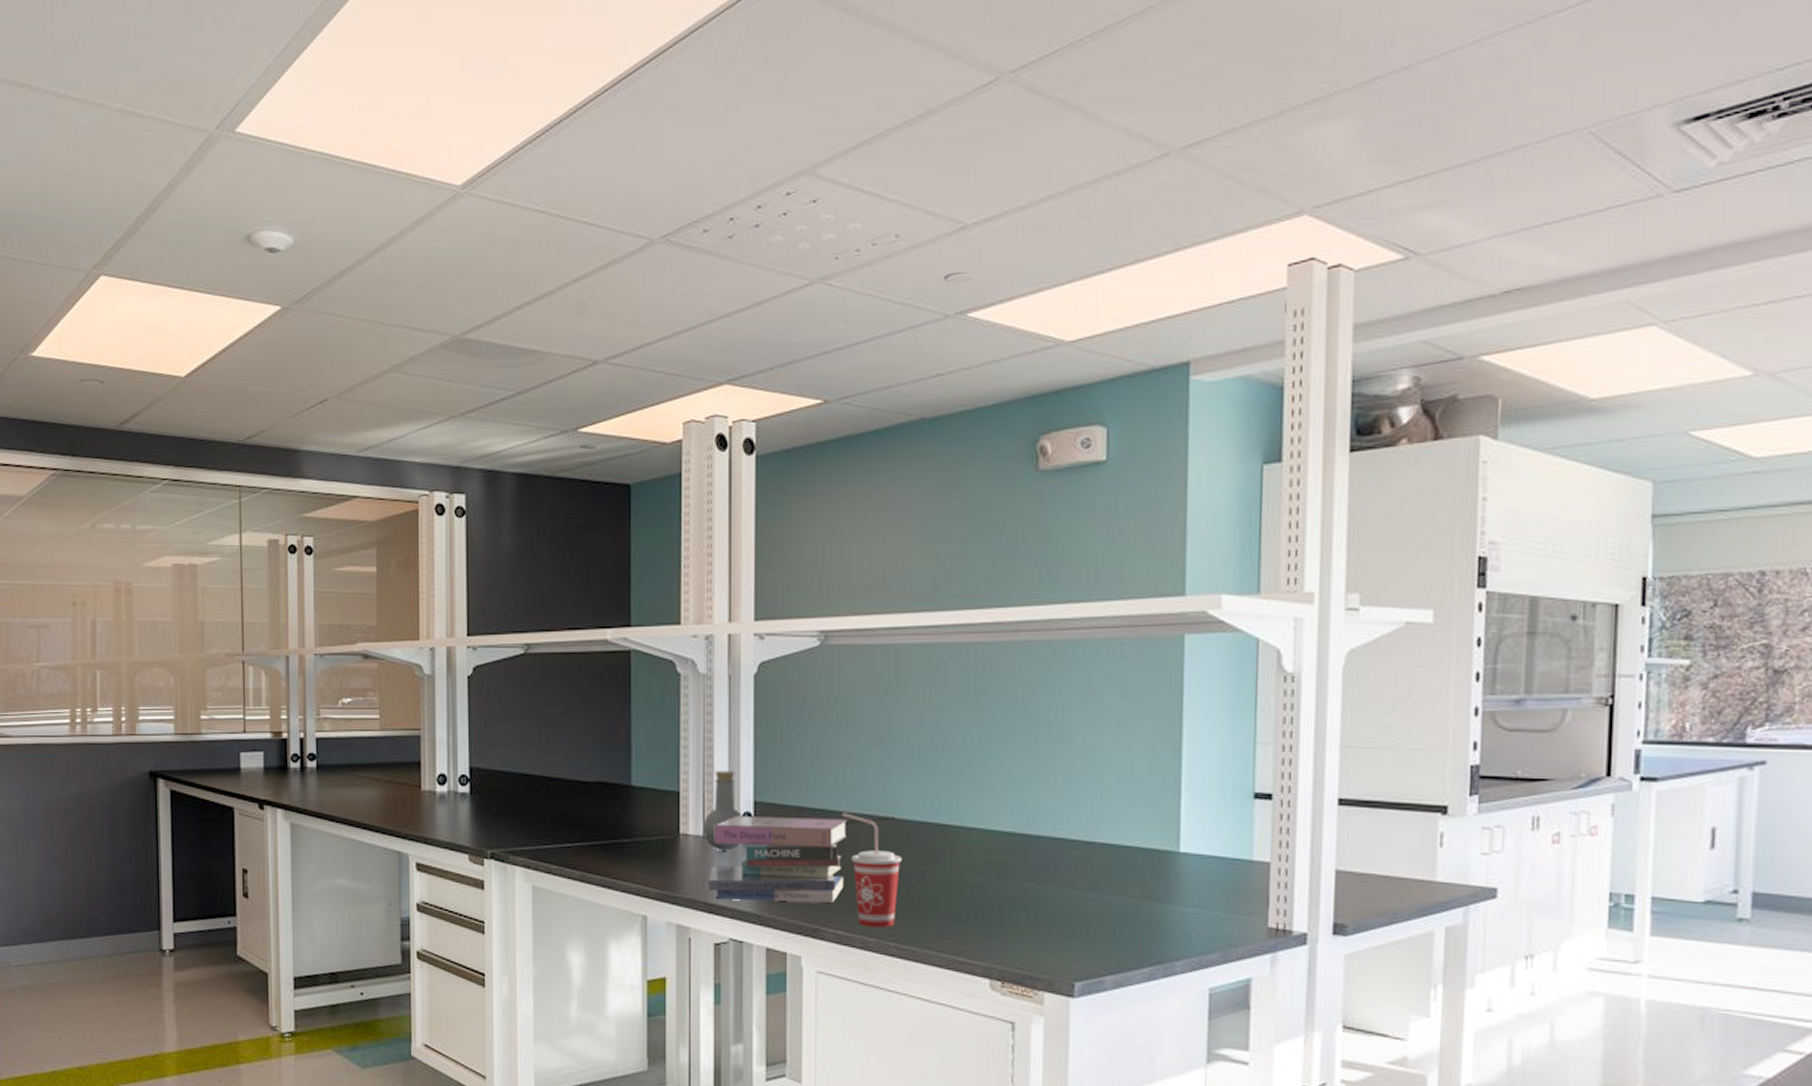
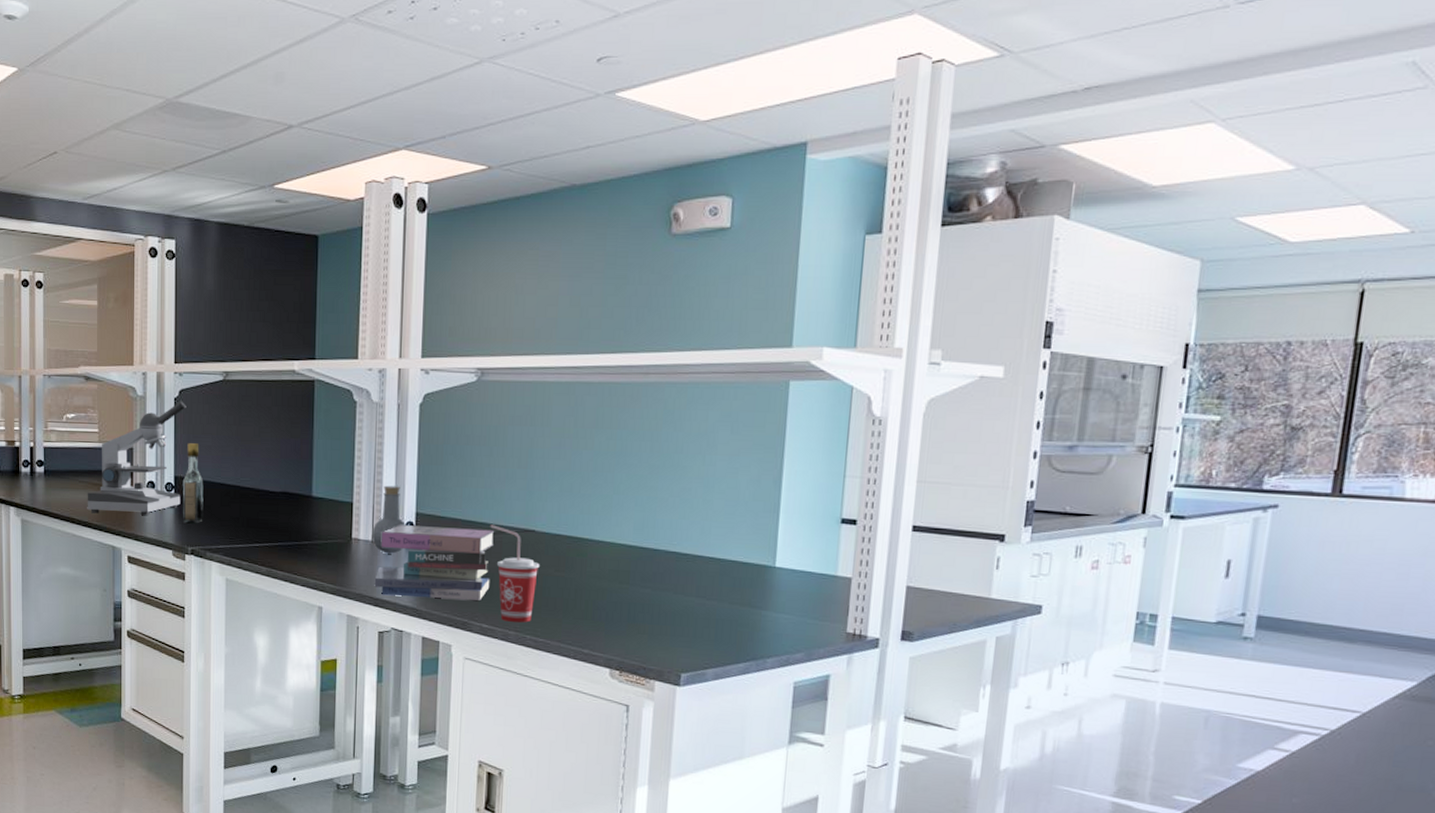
microscope: none [367,679,482,815] -> present [87,401,186,516]
bottle: none [479,728,504,822] -> present [182,443,204,524]

